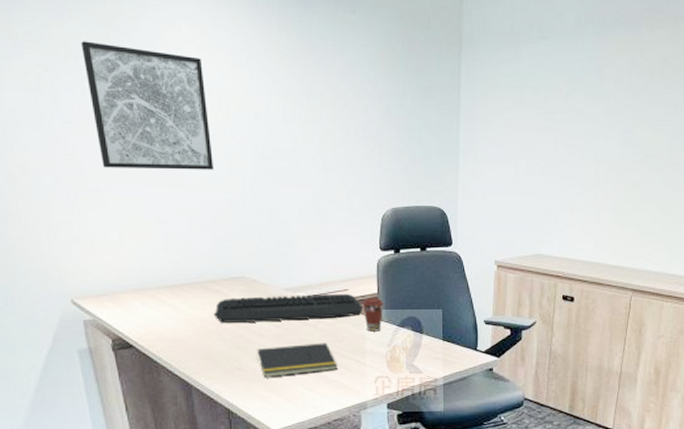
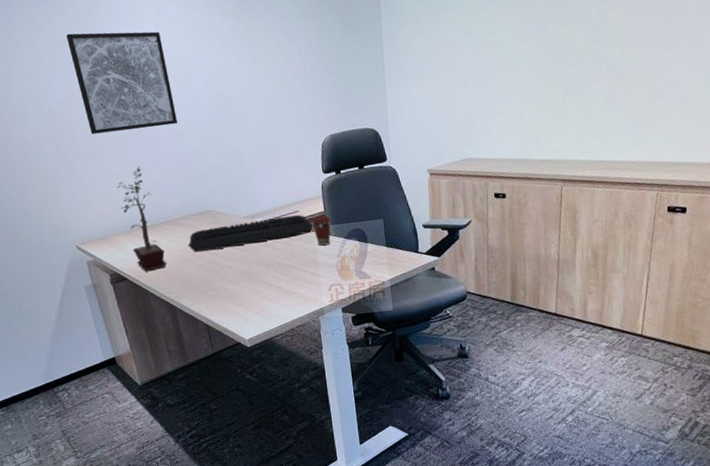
potted plant: none [129,213,185,340] -> present [116,166,167,272]
notepad: present [256,343,338,377] -> none [226,259,296,294]

